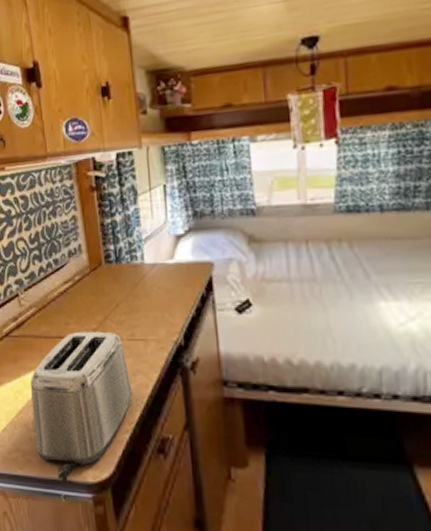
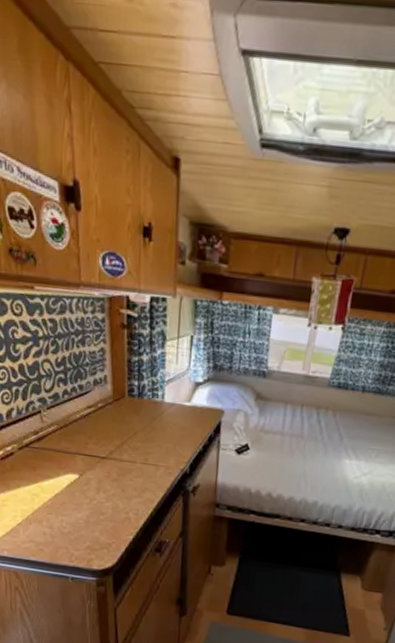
toaster: present [30,331,133,482] -> none [47,451,140,568]

